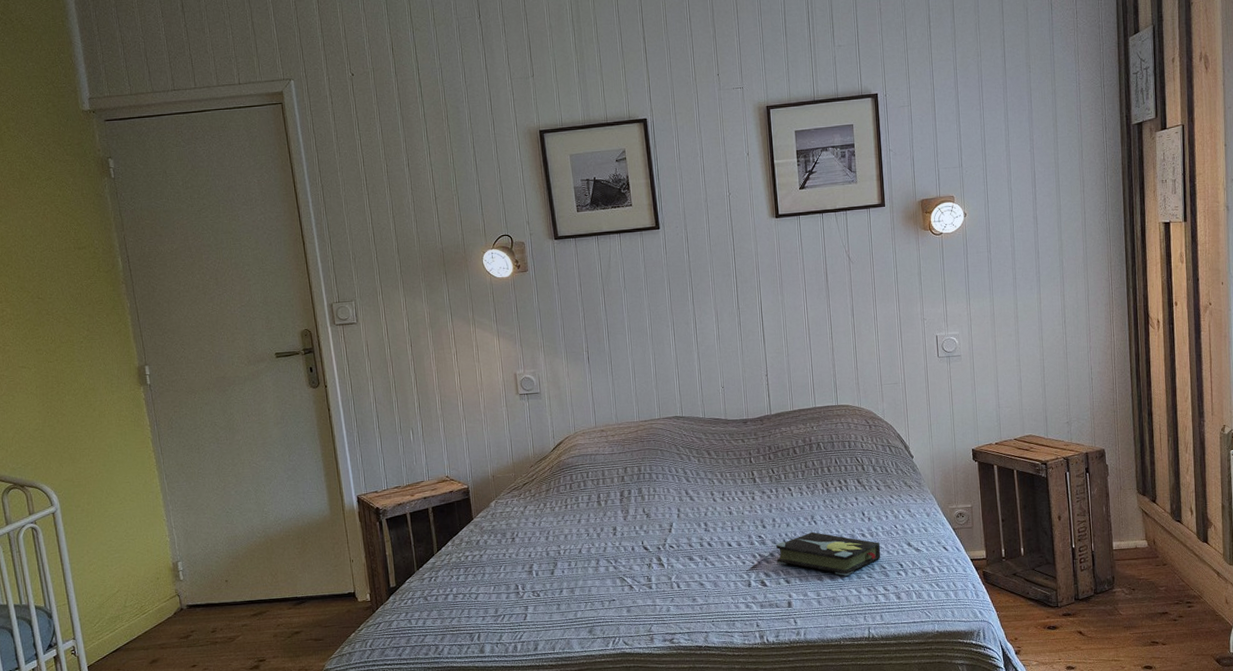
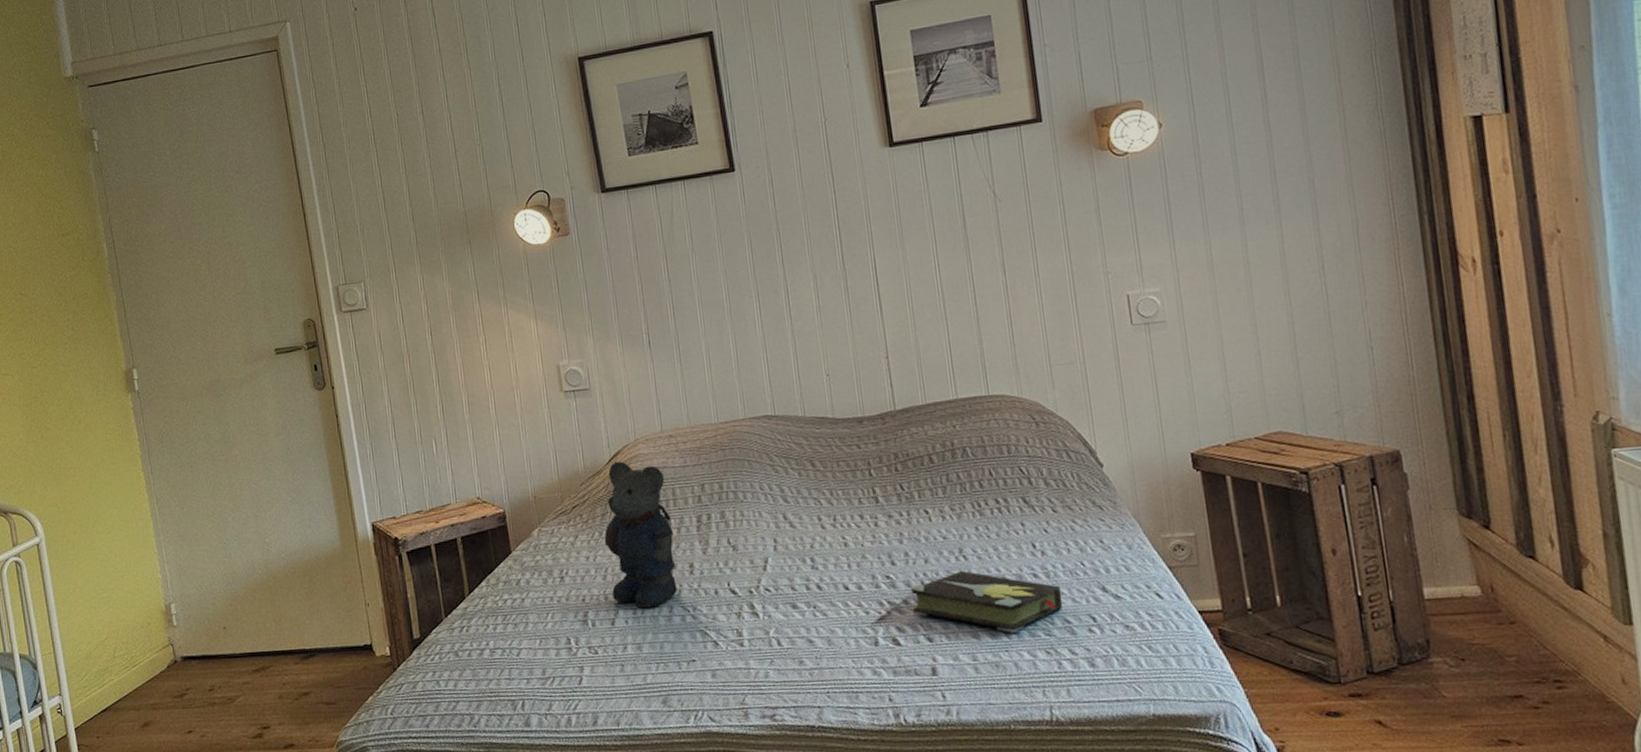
bear: none [547,449,603,562] -> present [604,461,677,609]

